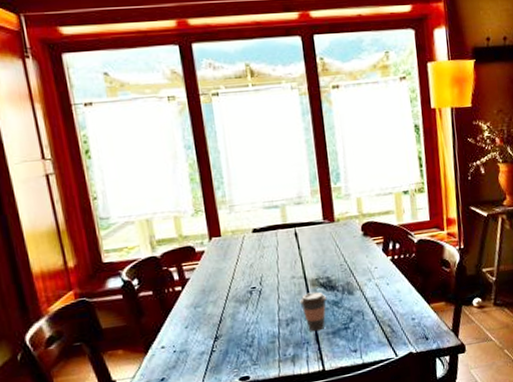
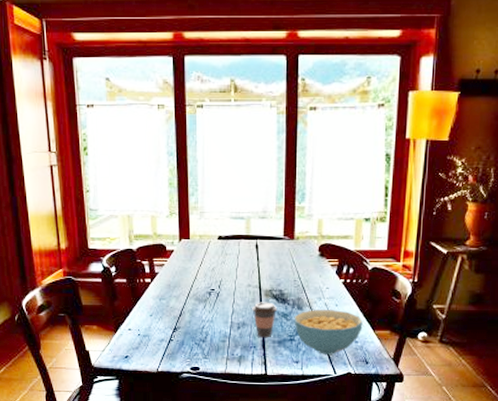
cereal bowl: none [345,288,418,338] -> present [294,310,363,354]

